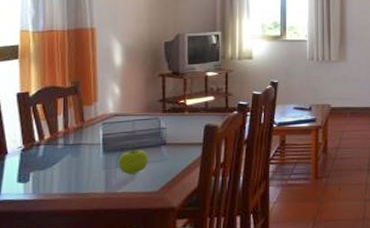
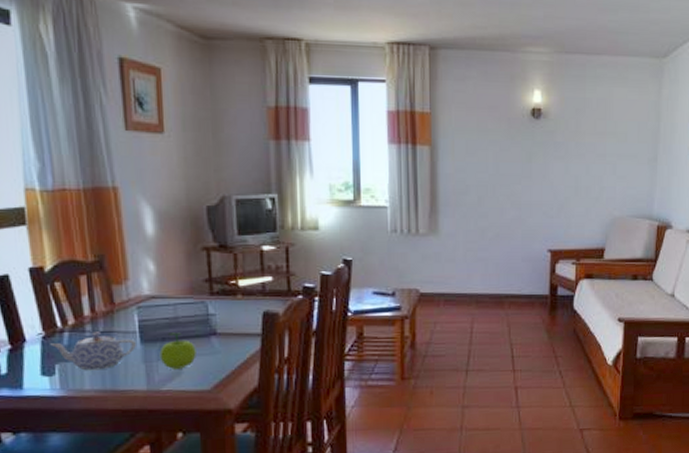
teapot: none [28,144,99,178] -> present [50,332,136,371]

